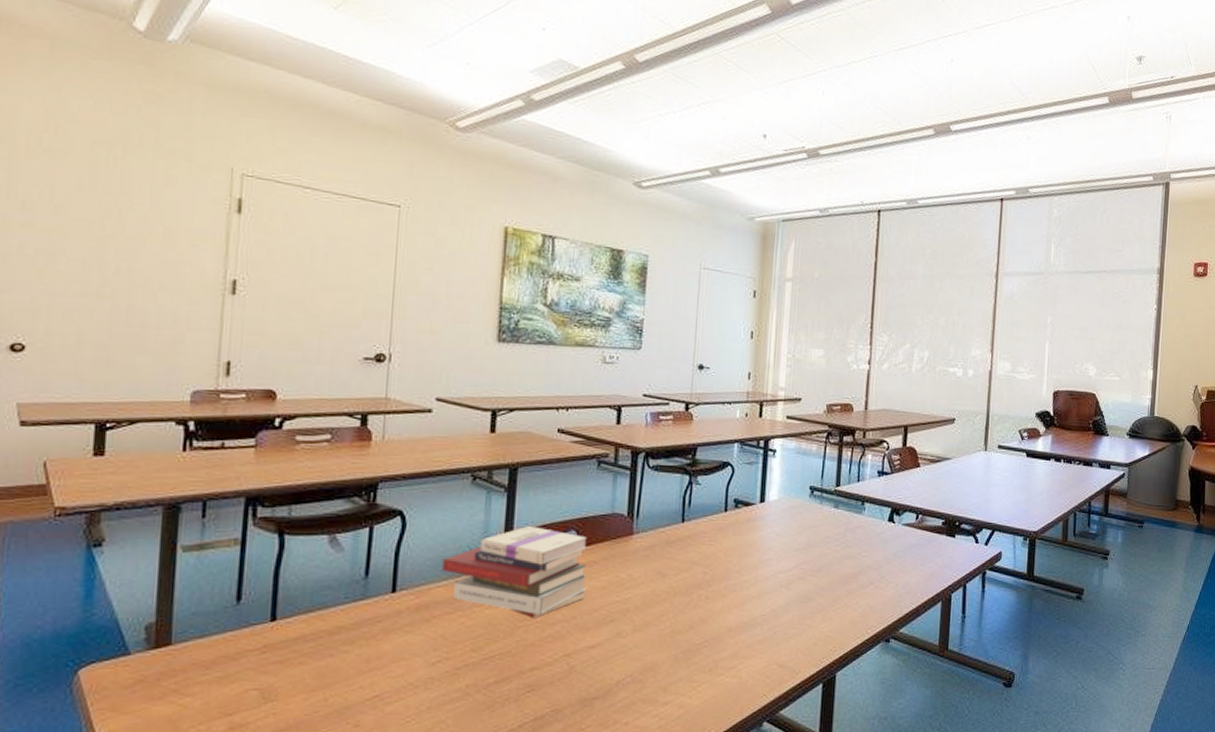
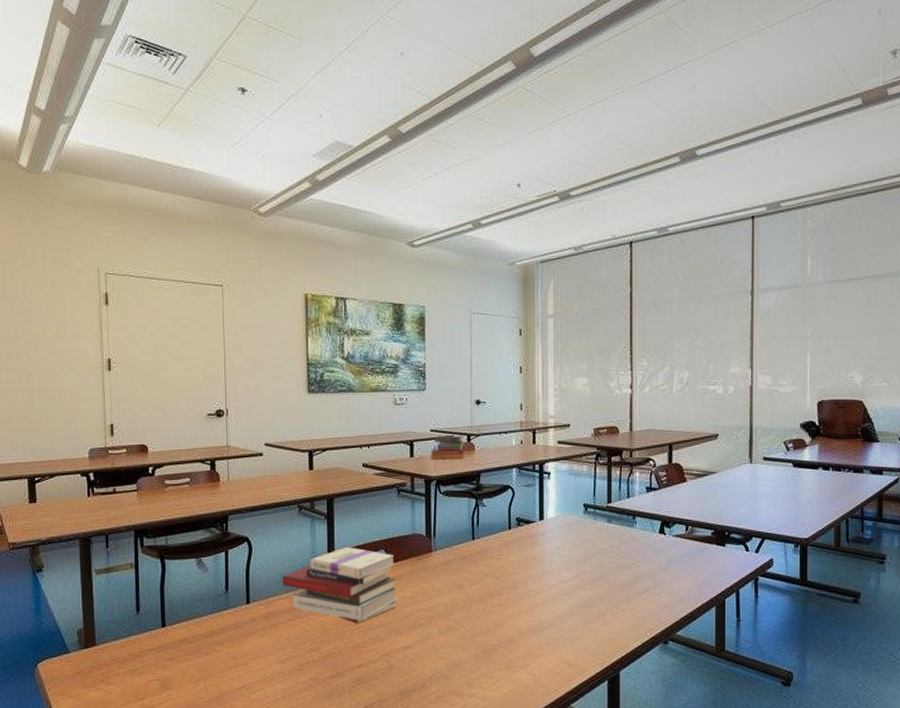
books: none [641,401,682,430] -> present [431,435,464,459]

